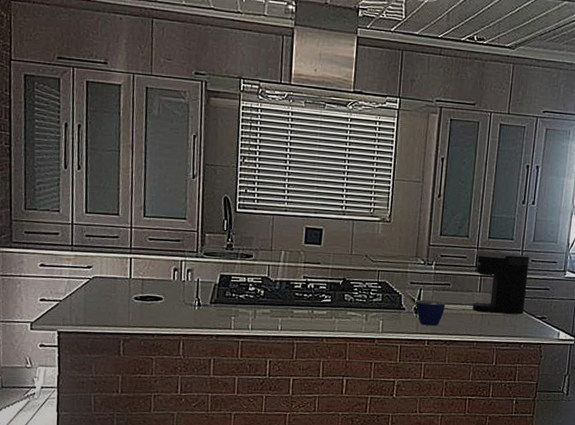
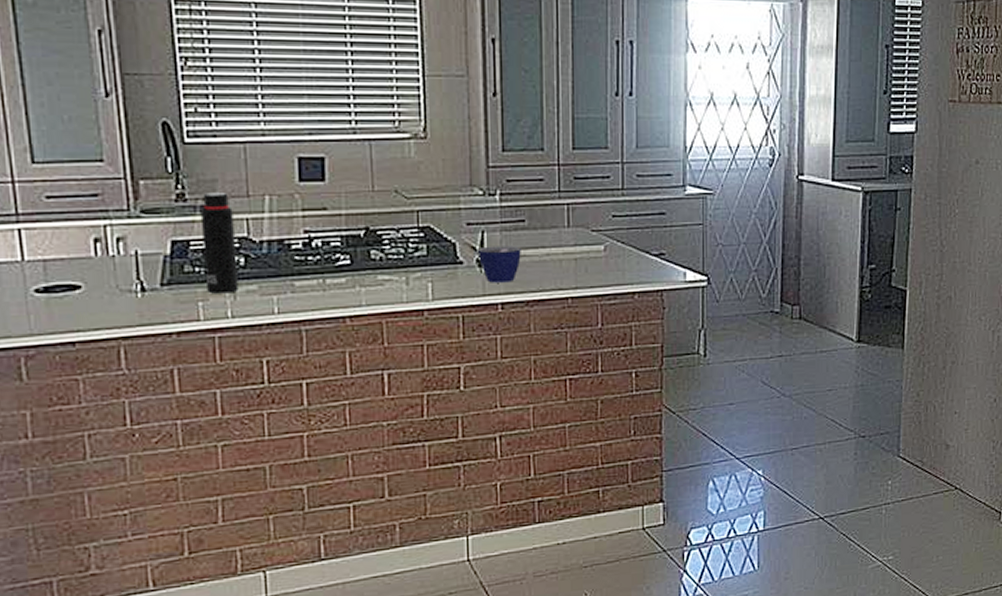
water bottle: none [238,246,261,313] -> present [201,193,239,294]
coffee maker: present [473,249,530,315] -> none [556,167,634,256]

